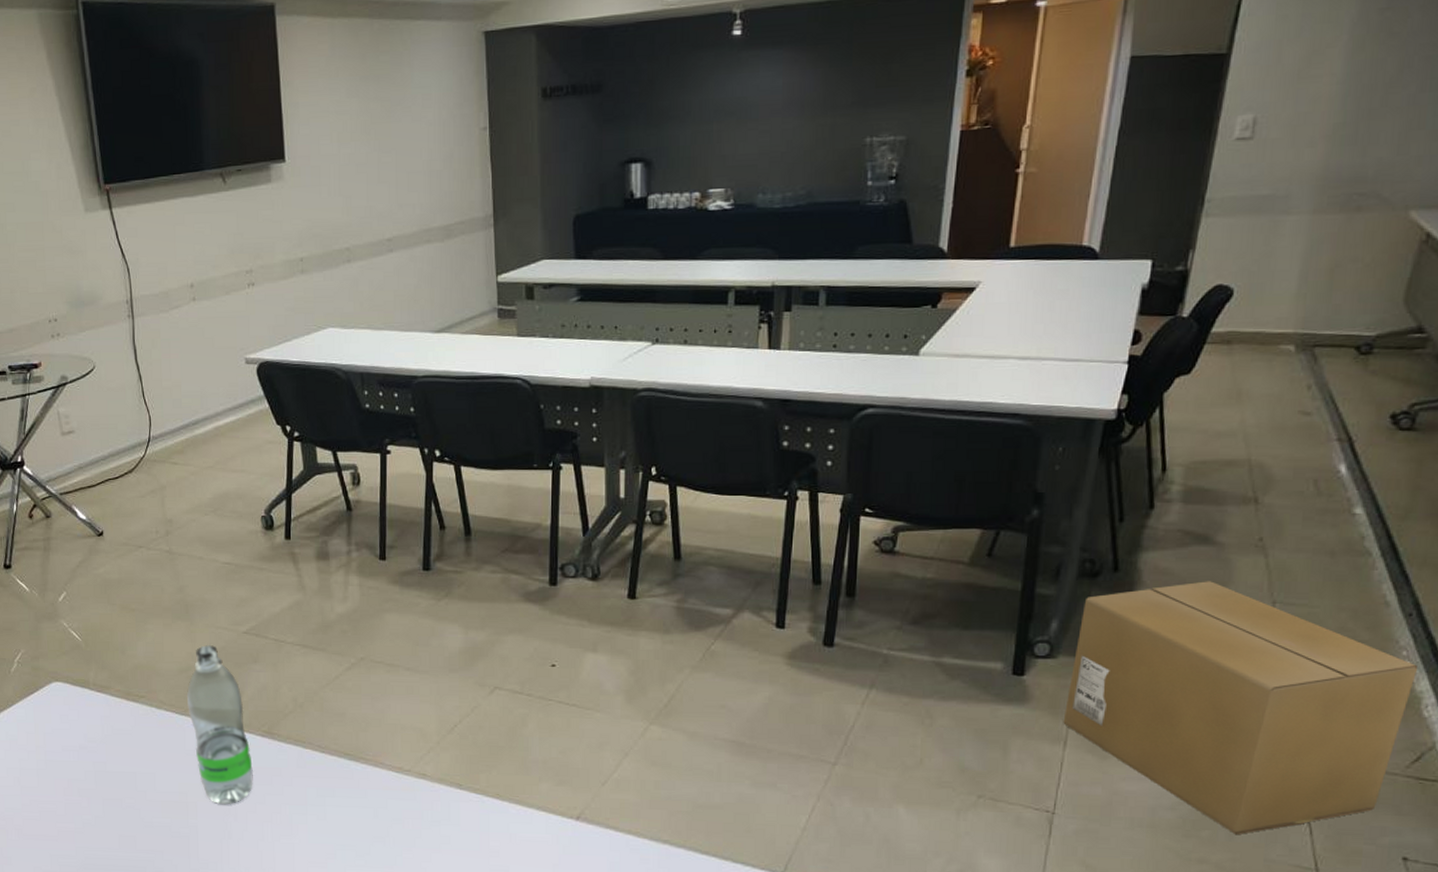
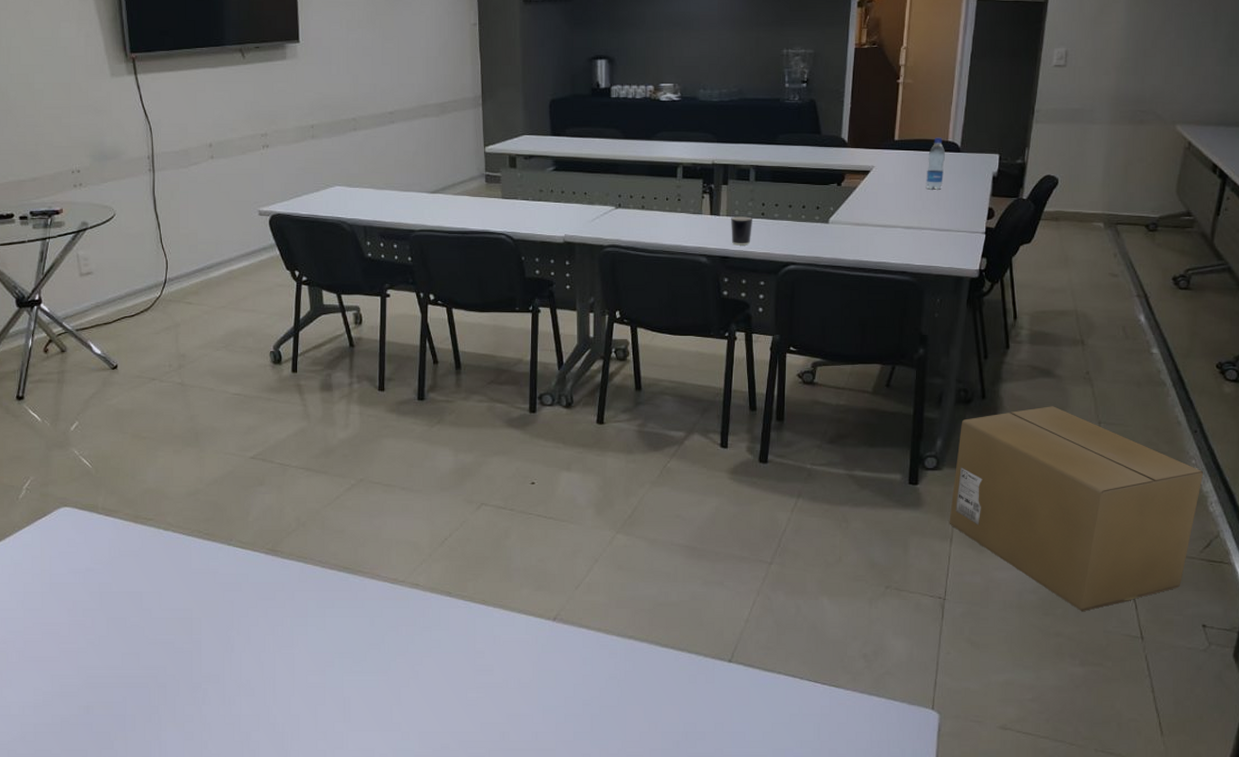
bottle: present [187,644,254,805] -> none [195,469,257,620]
mug: none [793,349,823,386] -> present [730,216,753,245]
bottle: none [1049,241,1077,309] -> present [926,137,945,190]

